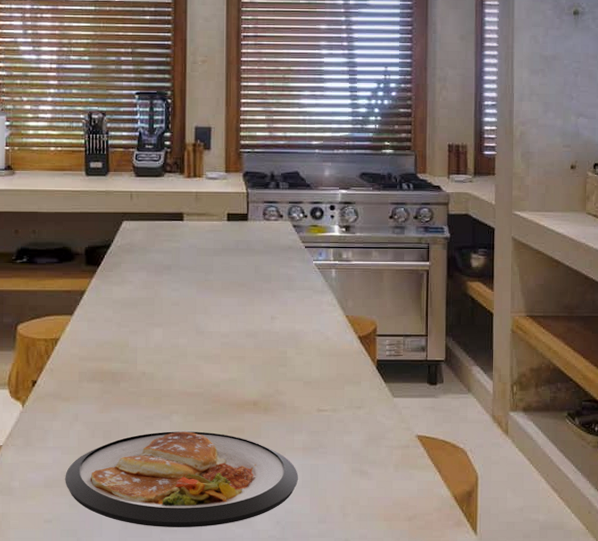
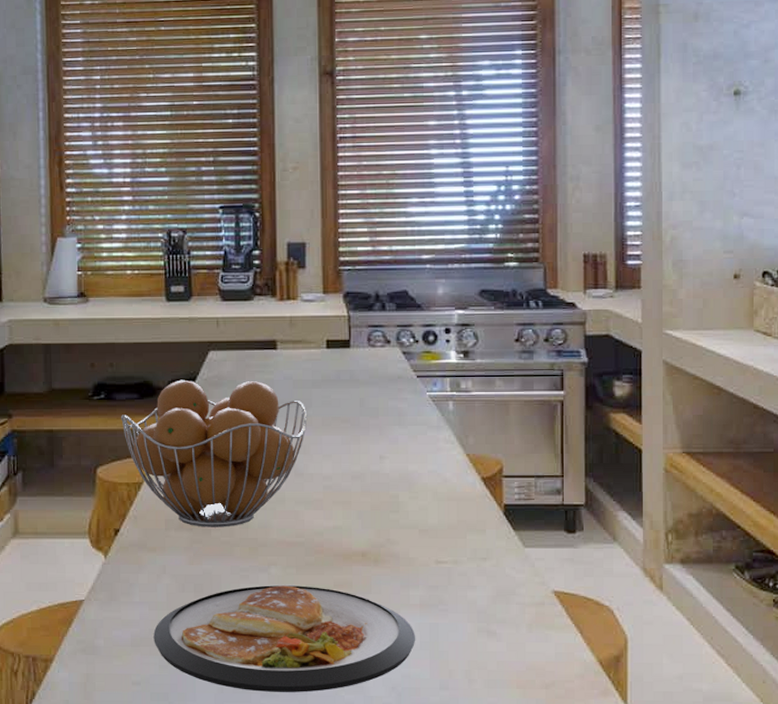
fruit basket: none [41,246,209,379] -> present [121,379,308,527]

